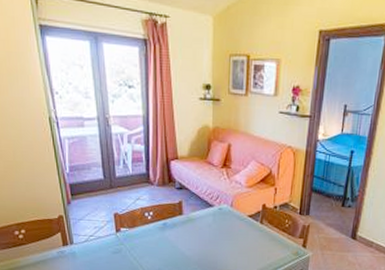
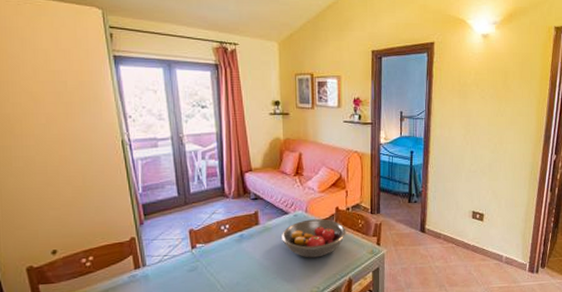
fruit bowl: none [205,214,272,253] -> present [282,219,346,258]

